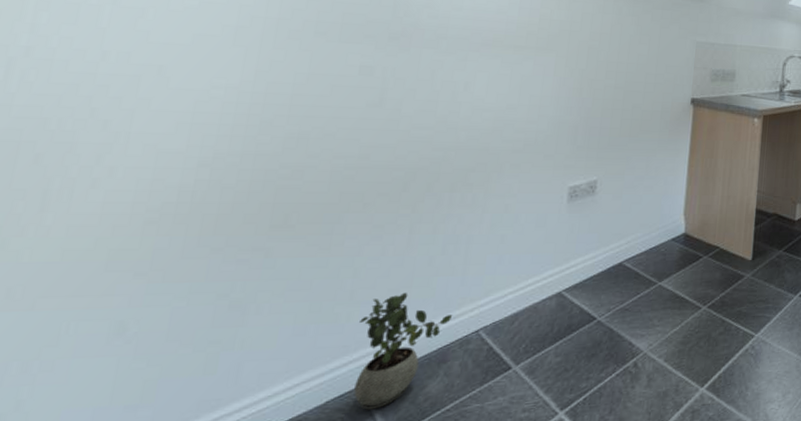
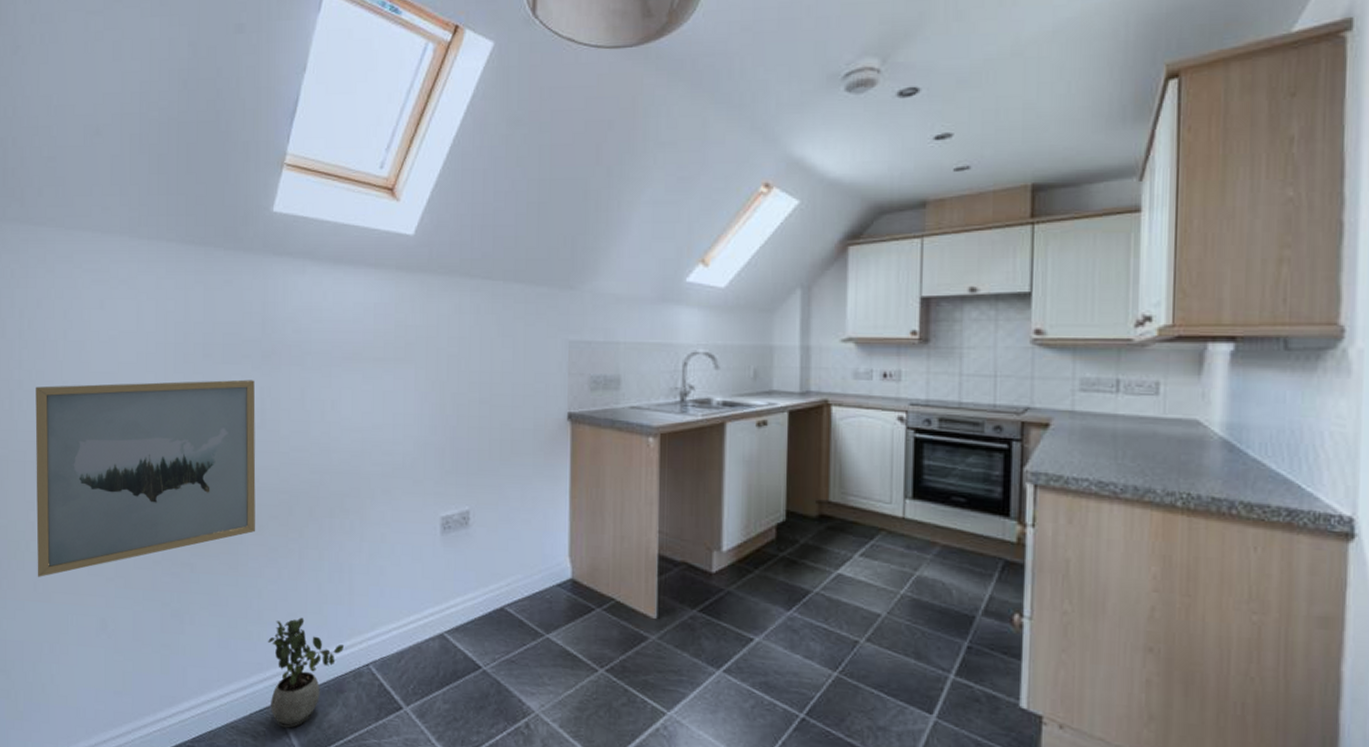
wall art: none [14,54,377,281] -> present [35,379,256,577]

